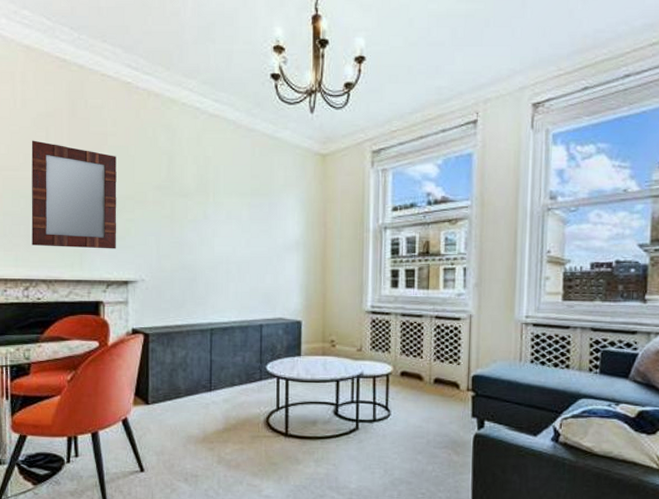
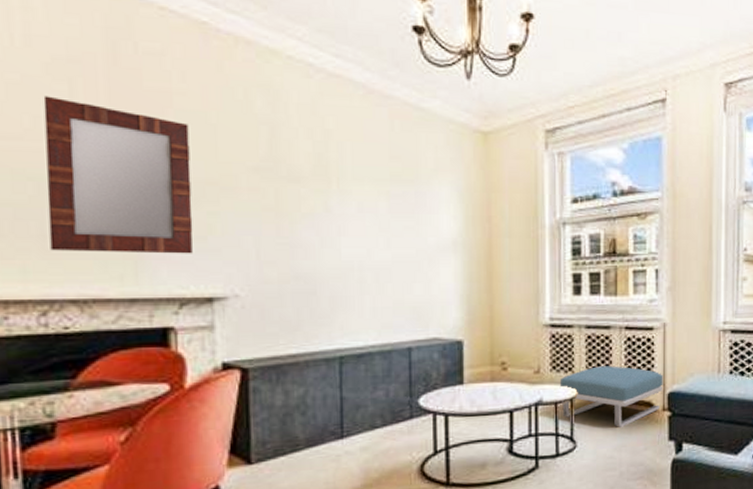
footstool: none [378,348,468,402] -> present [559,366,663,427]

